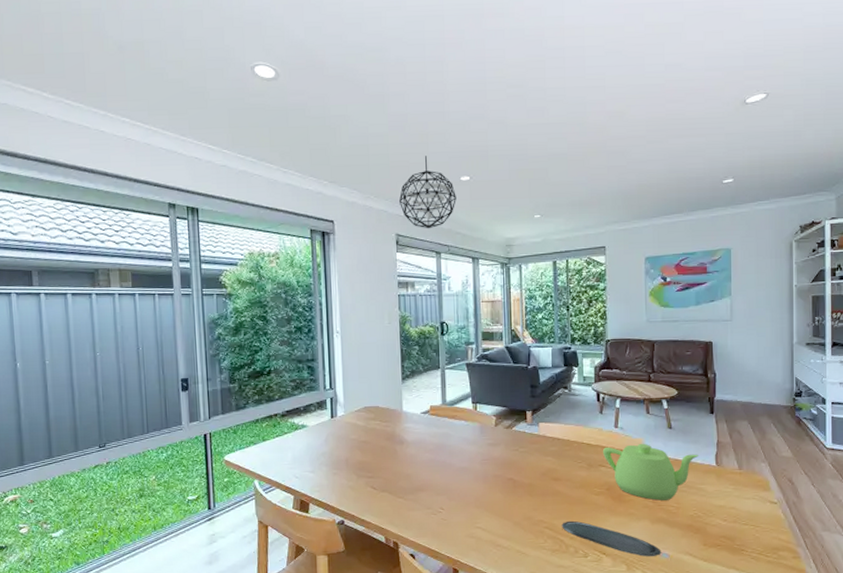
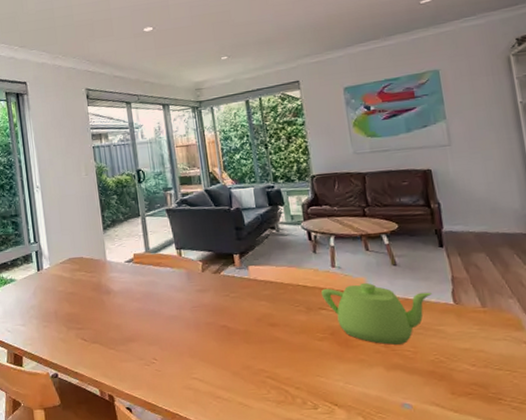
pendant light: present [399,156,456,229] -> none [86,12,142,81]
oval tray: present [562,520,662,557] -> none [284,369,403,408]

